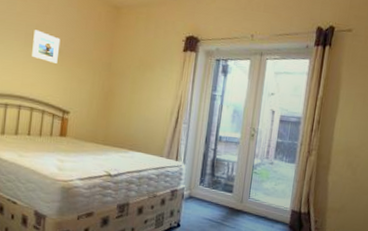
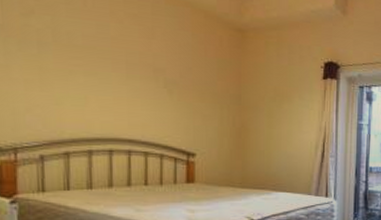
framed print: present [32,30,61,65] -> none [137,58,175,99]

